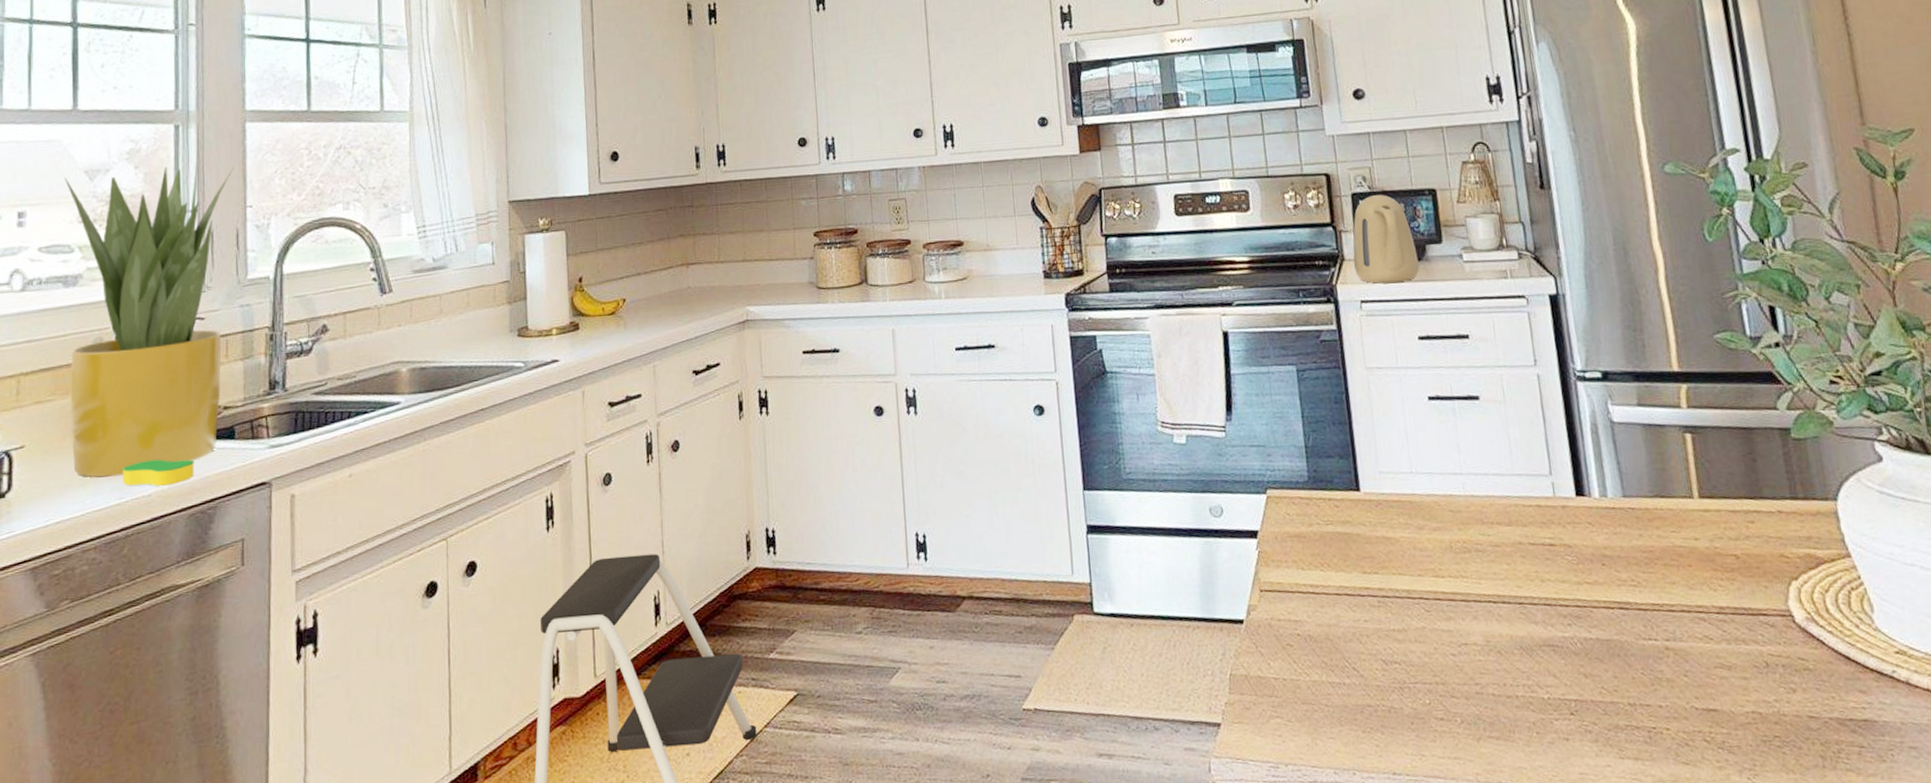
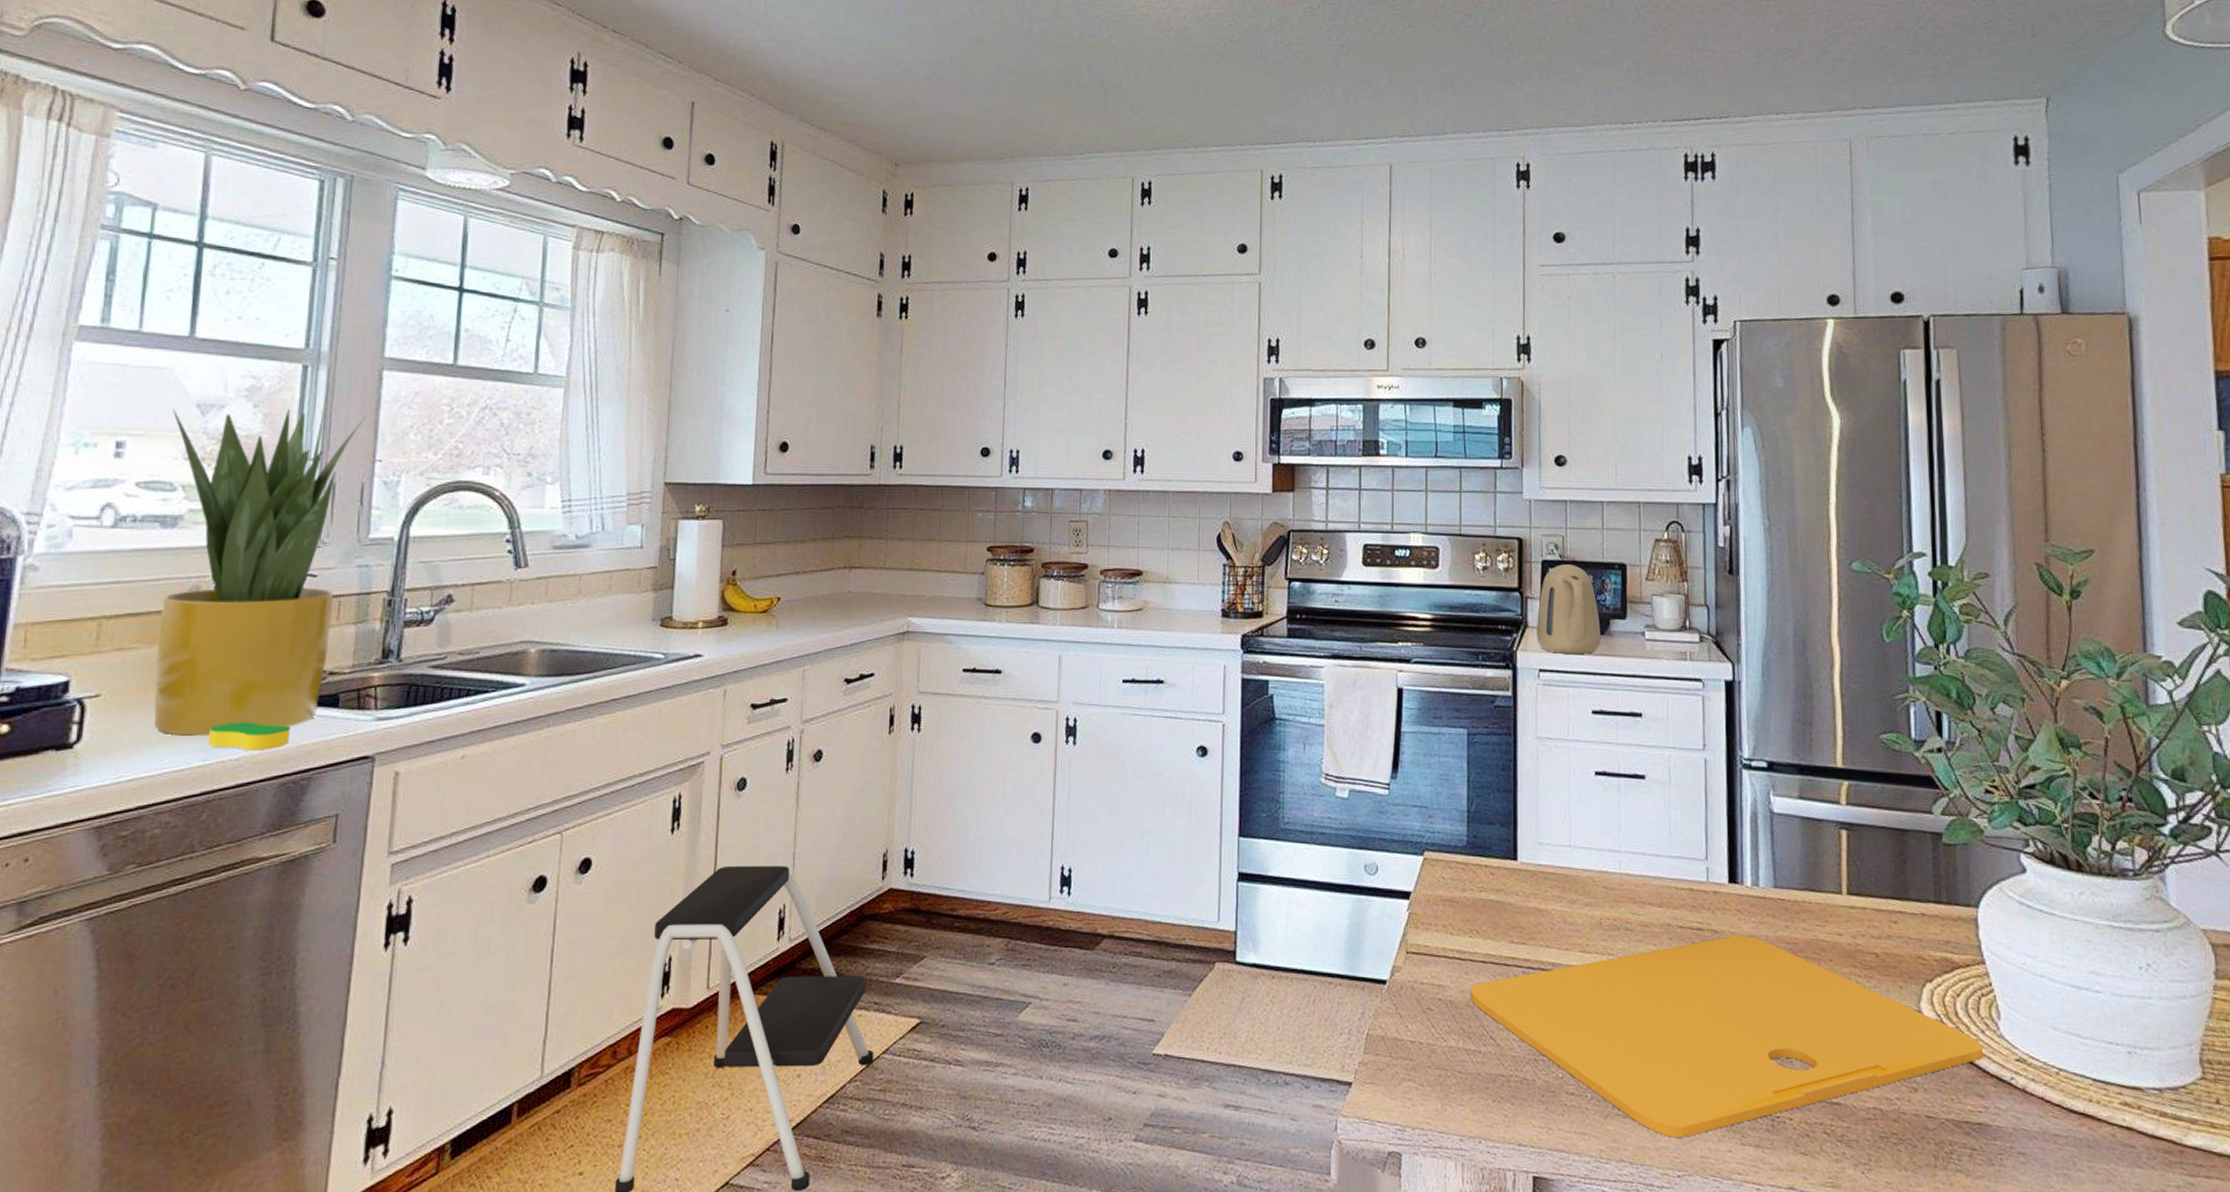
cutting board: none [1327,547,1861,756] -> present [1470,935,1984,1137]

